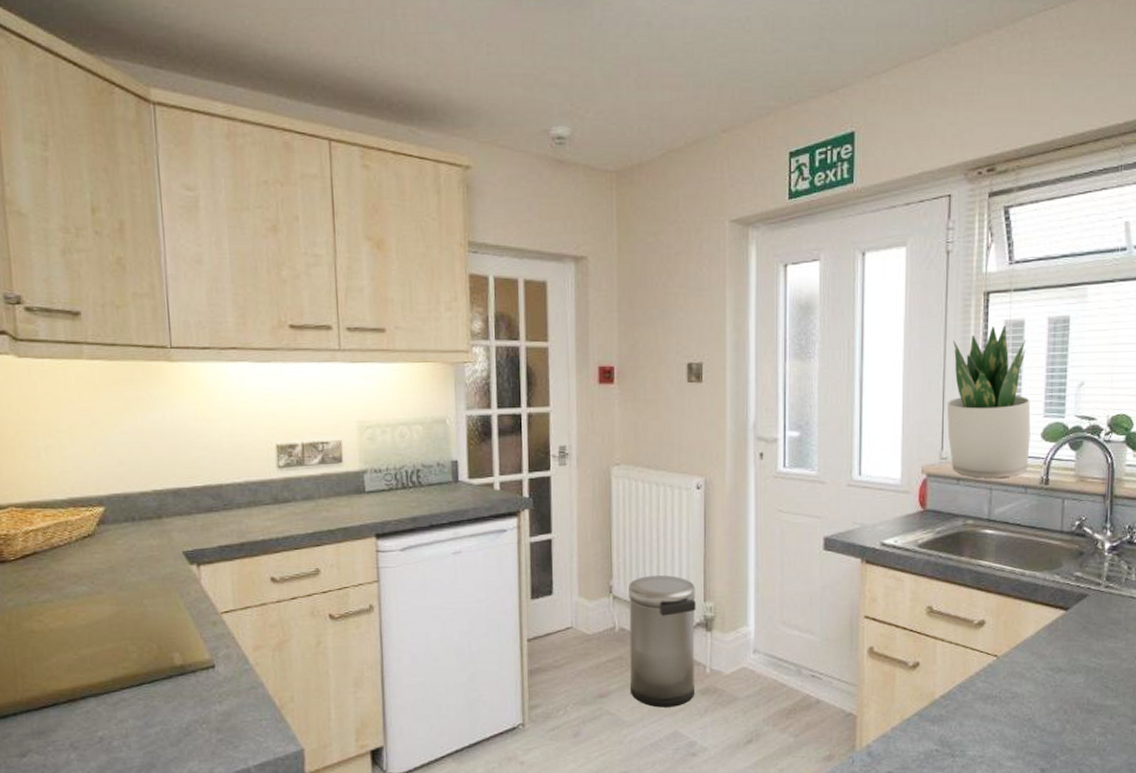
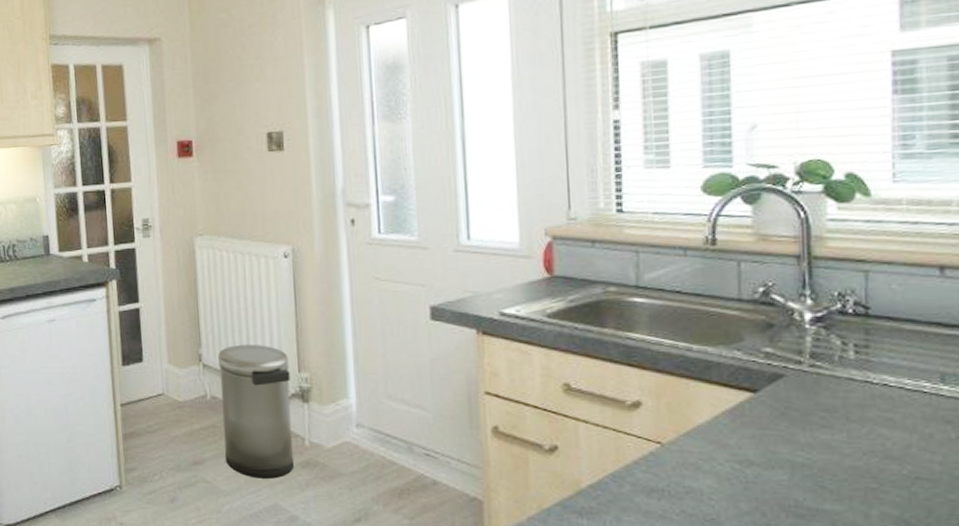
planter: present [946,325,1031,479] -> none [571,67,687,240]

